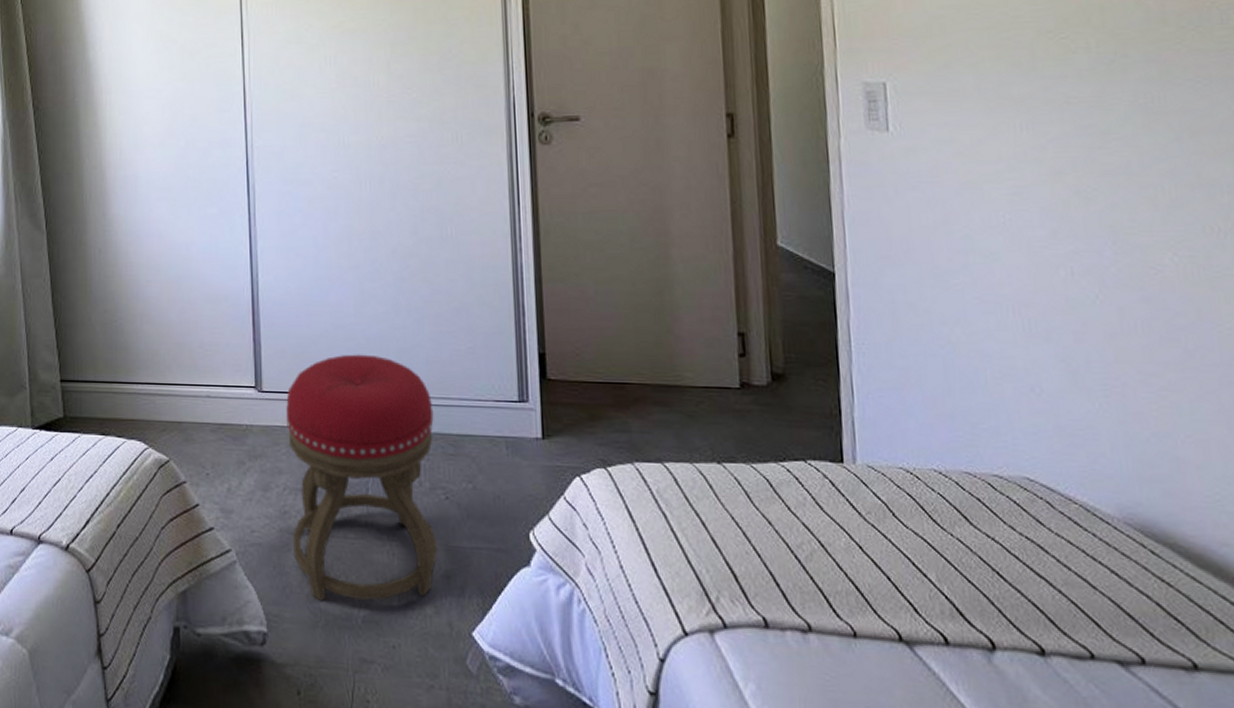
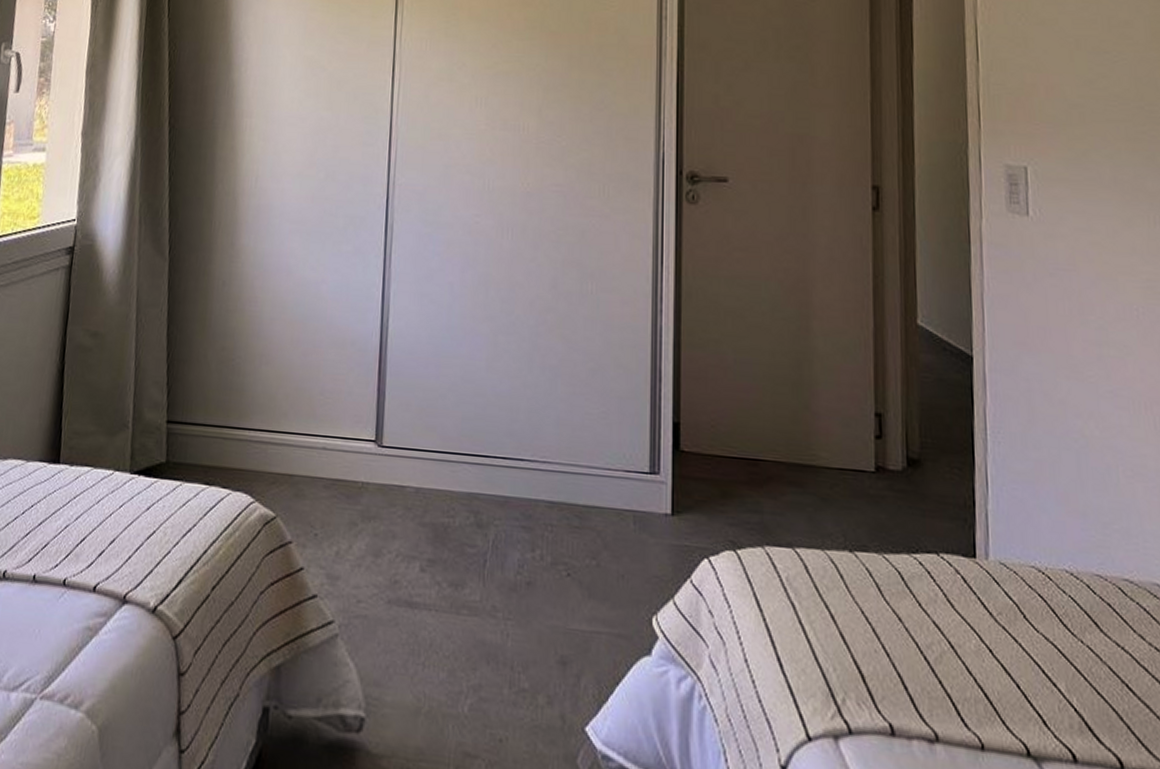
stool: present [286,354,438,603] -> none [401,411,561,686]

